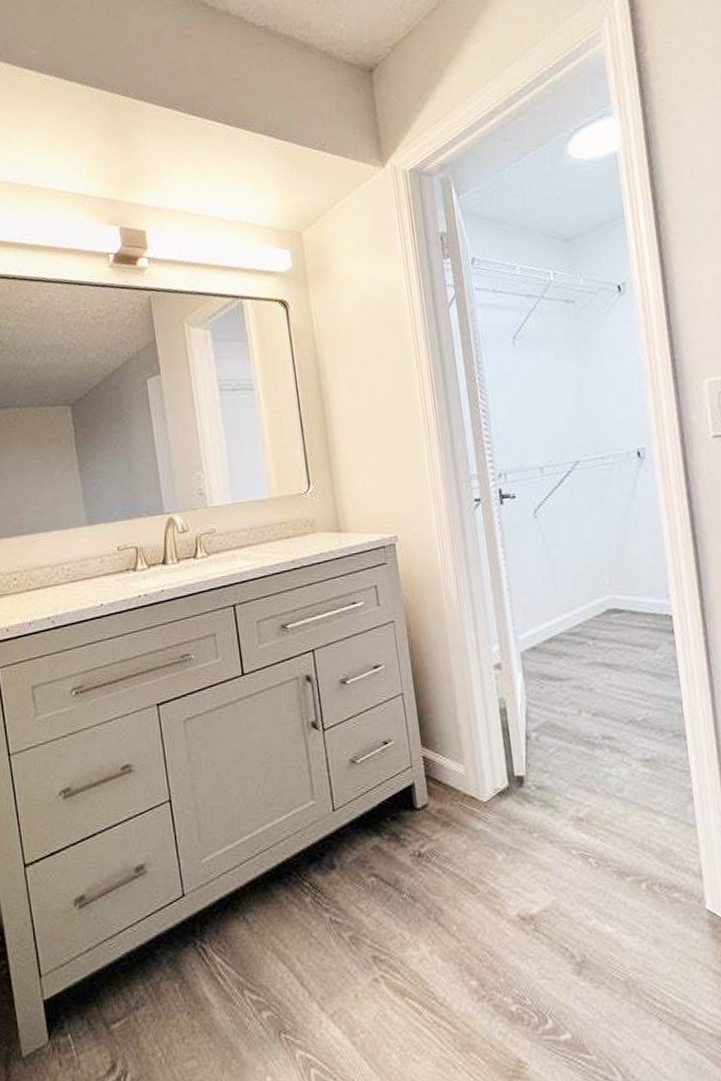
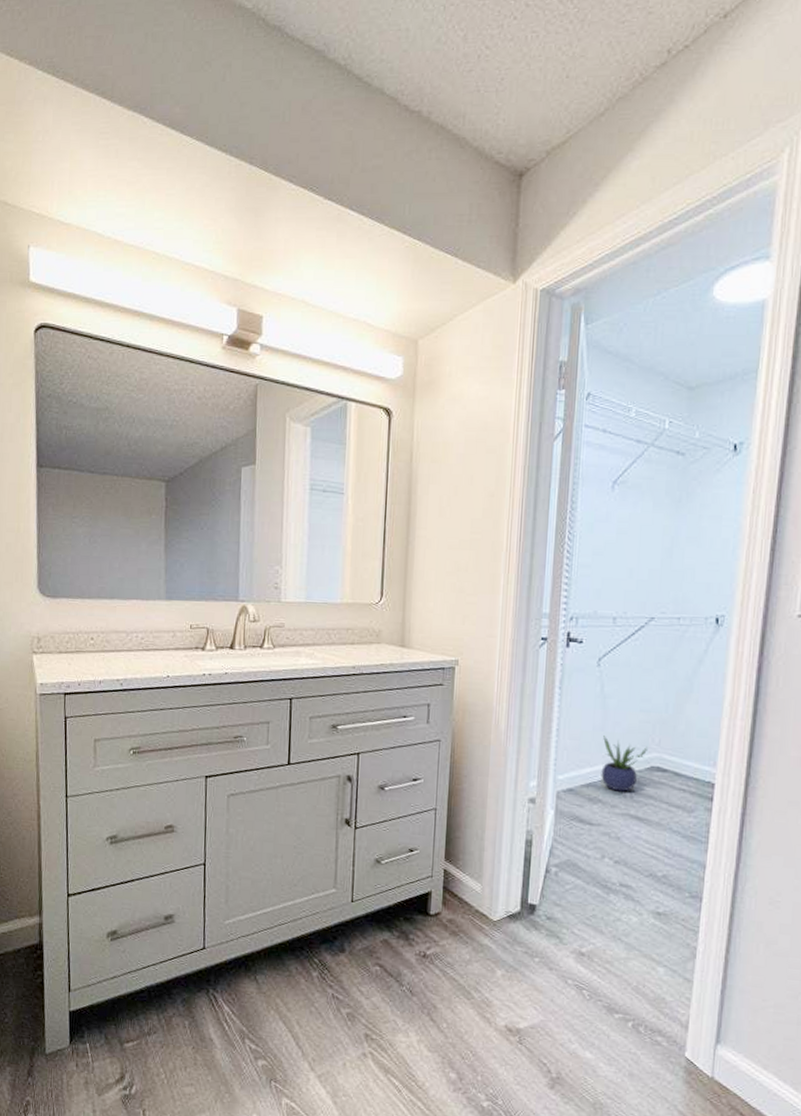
potted plant: none [555,586,600,641] -> present [601,736,647,792]

